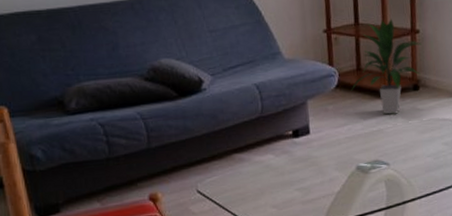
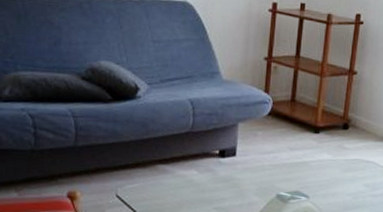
indoor plant: present [351,18,422,115] -> none [282,56,357,149]

